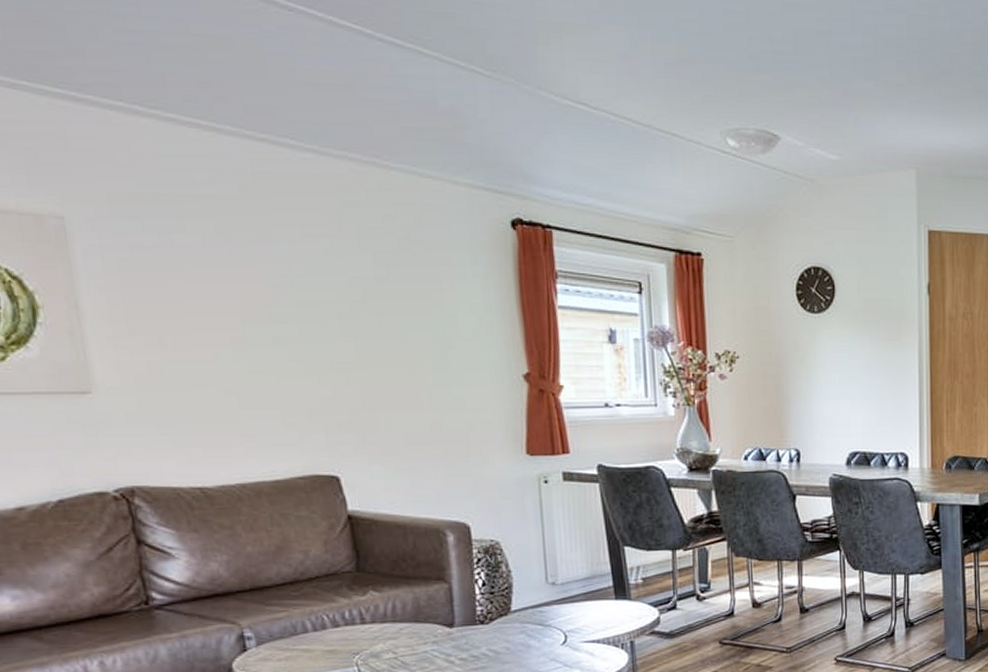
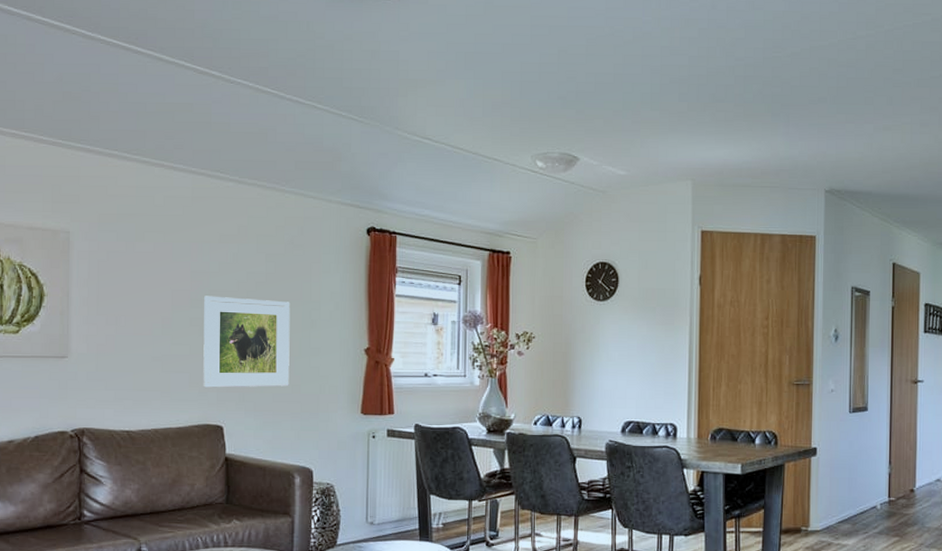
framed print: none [289,307,426,428] -> present [203,296,290,388]

